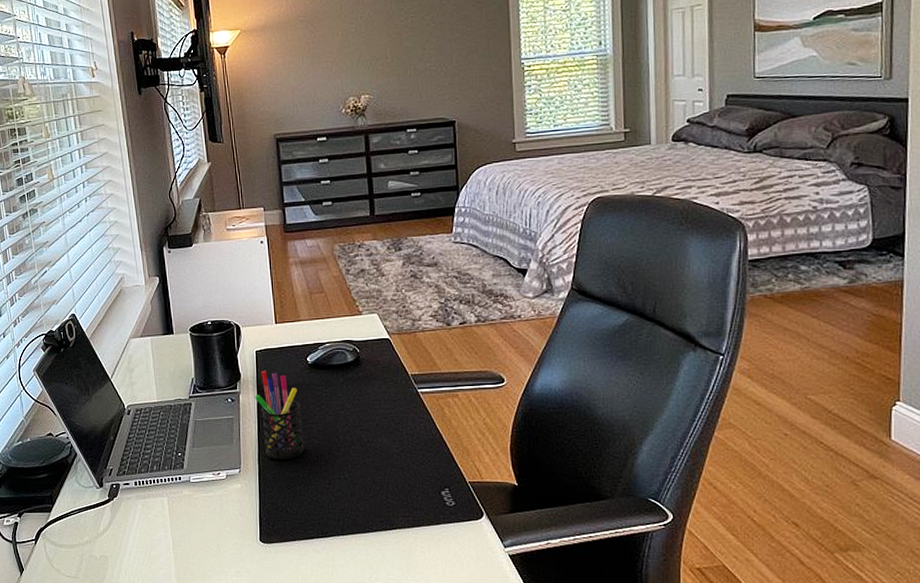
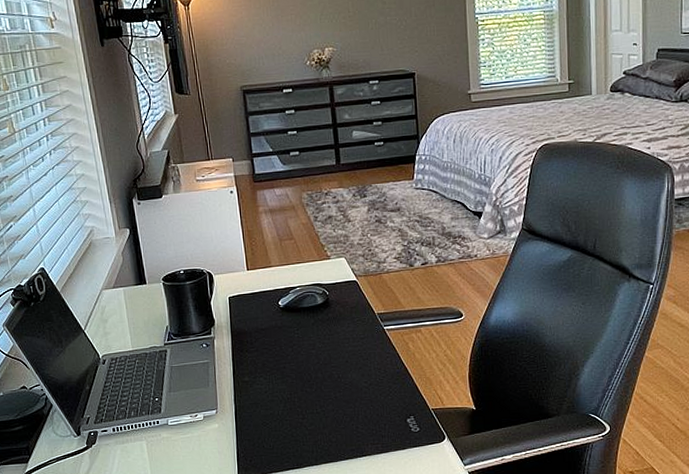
pen holder: present [255,370,305,459] -> none [229,315,279,399]

